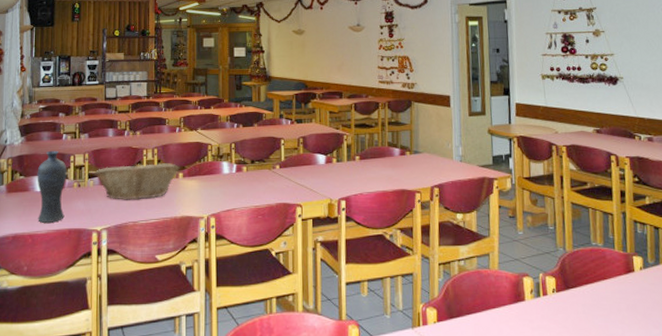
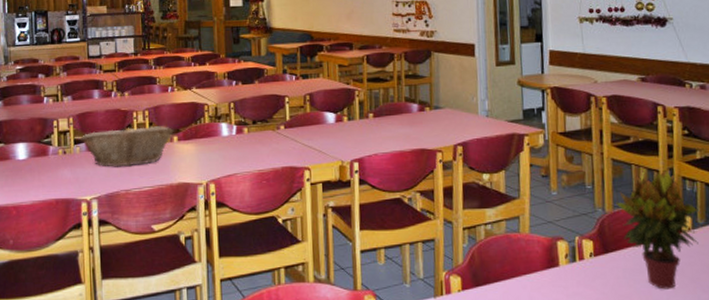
vase: present [37,150,67,224] -> none [18,115,50,194]
potted plant: none [575,212,649,324] -> present [615,168,698,289]

